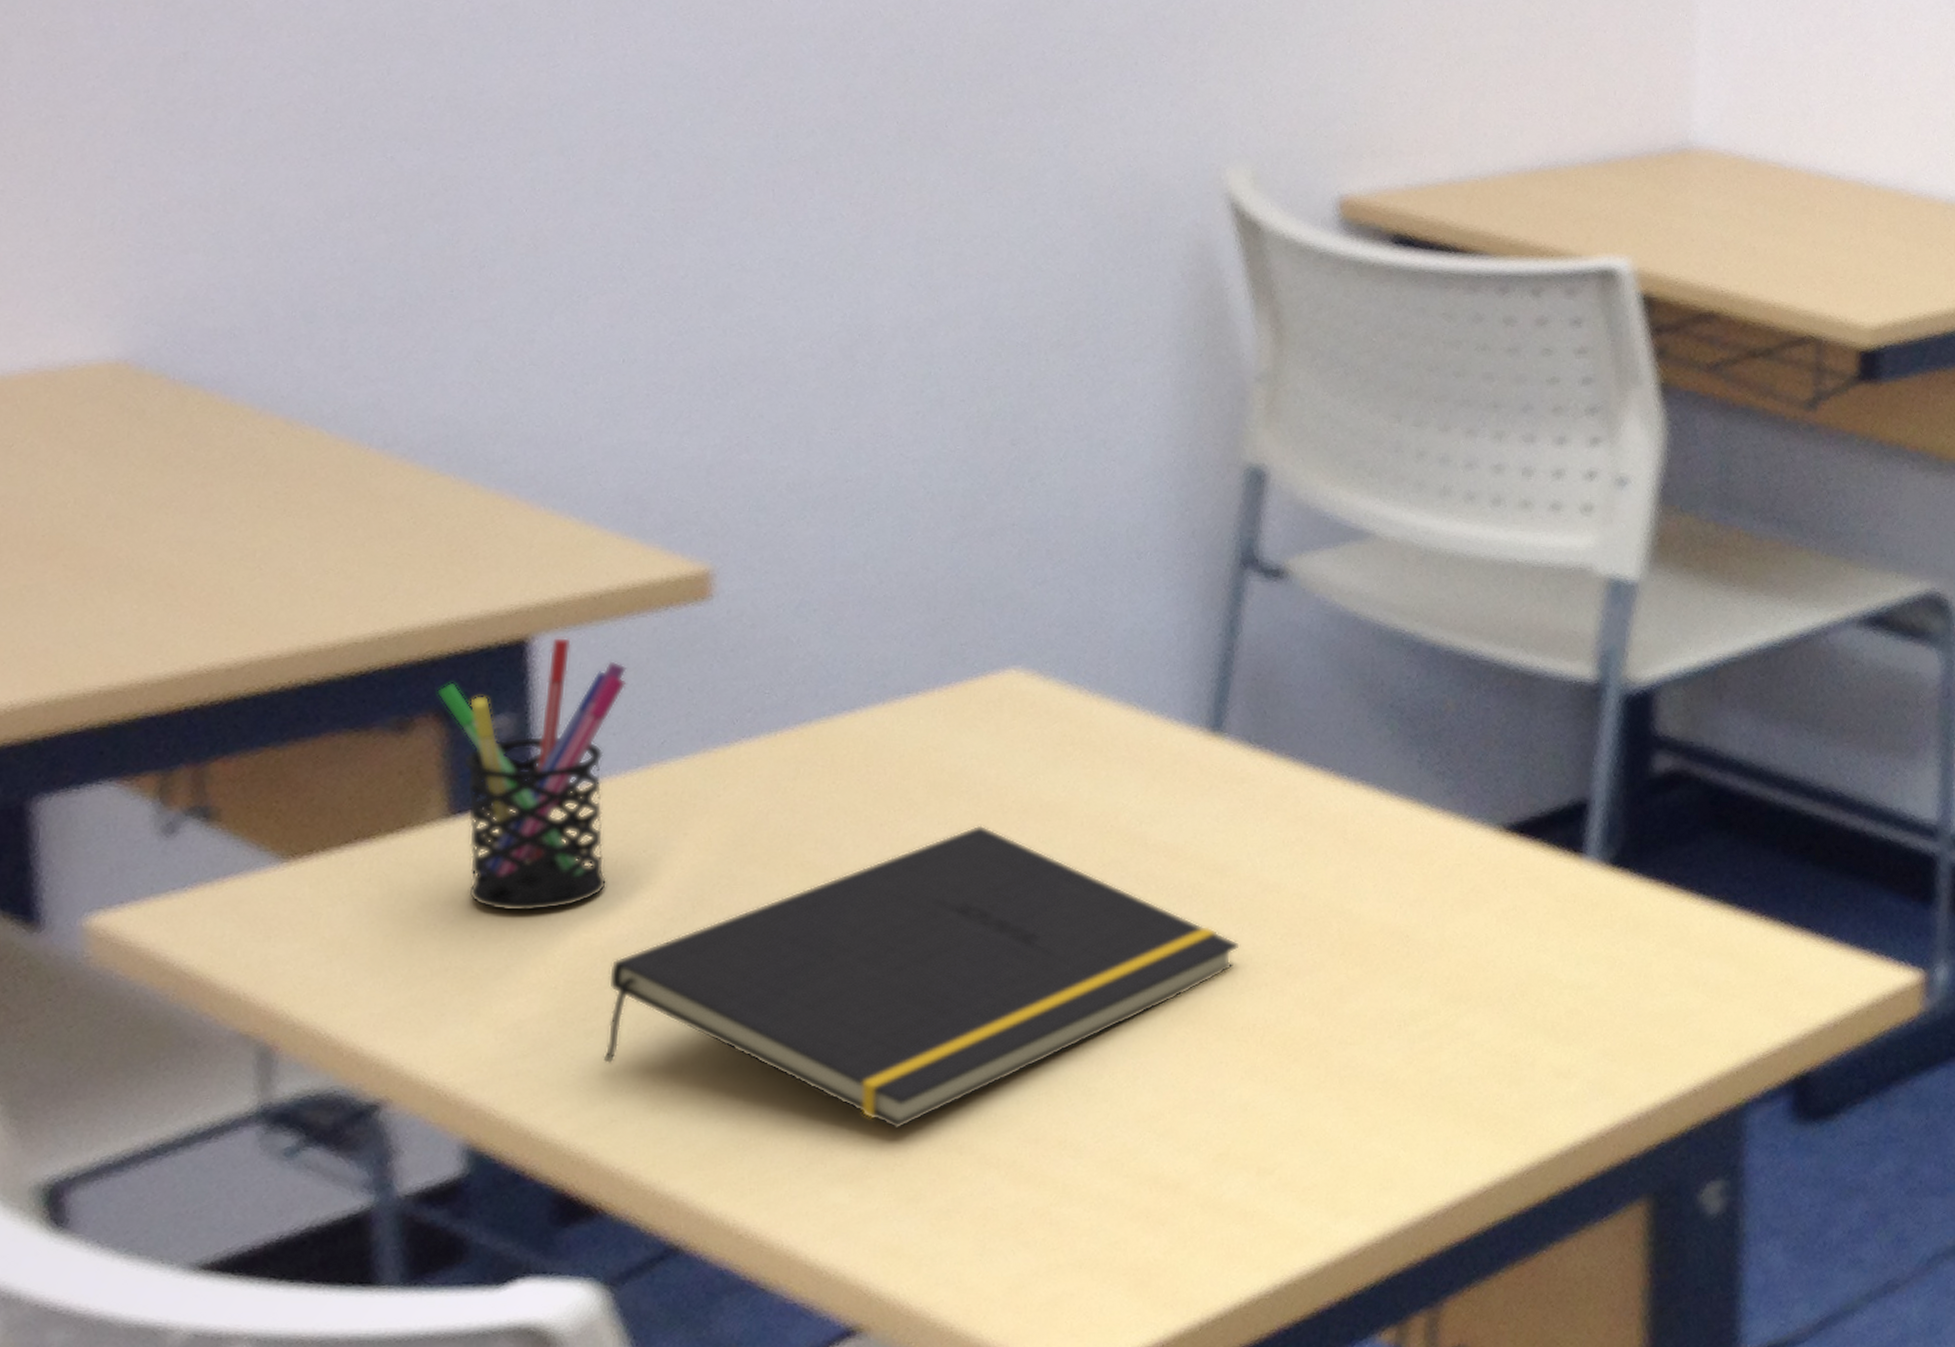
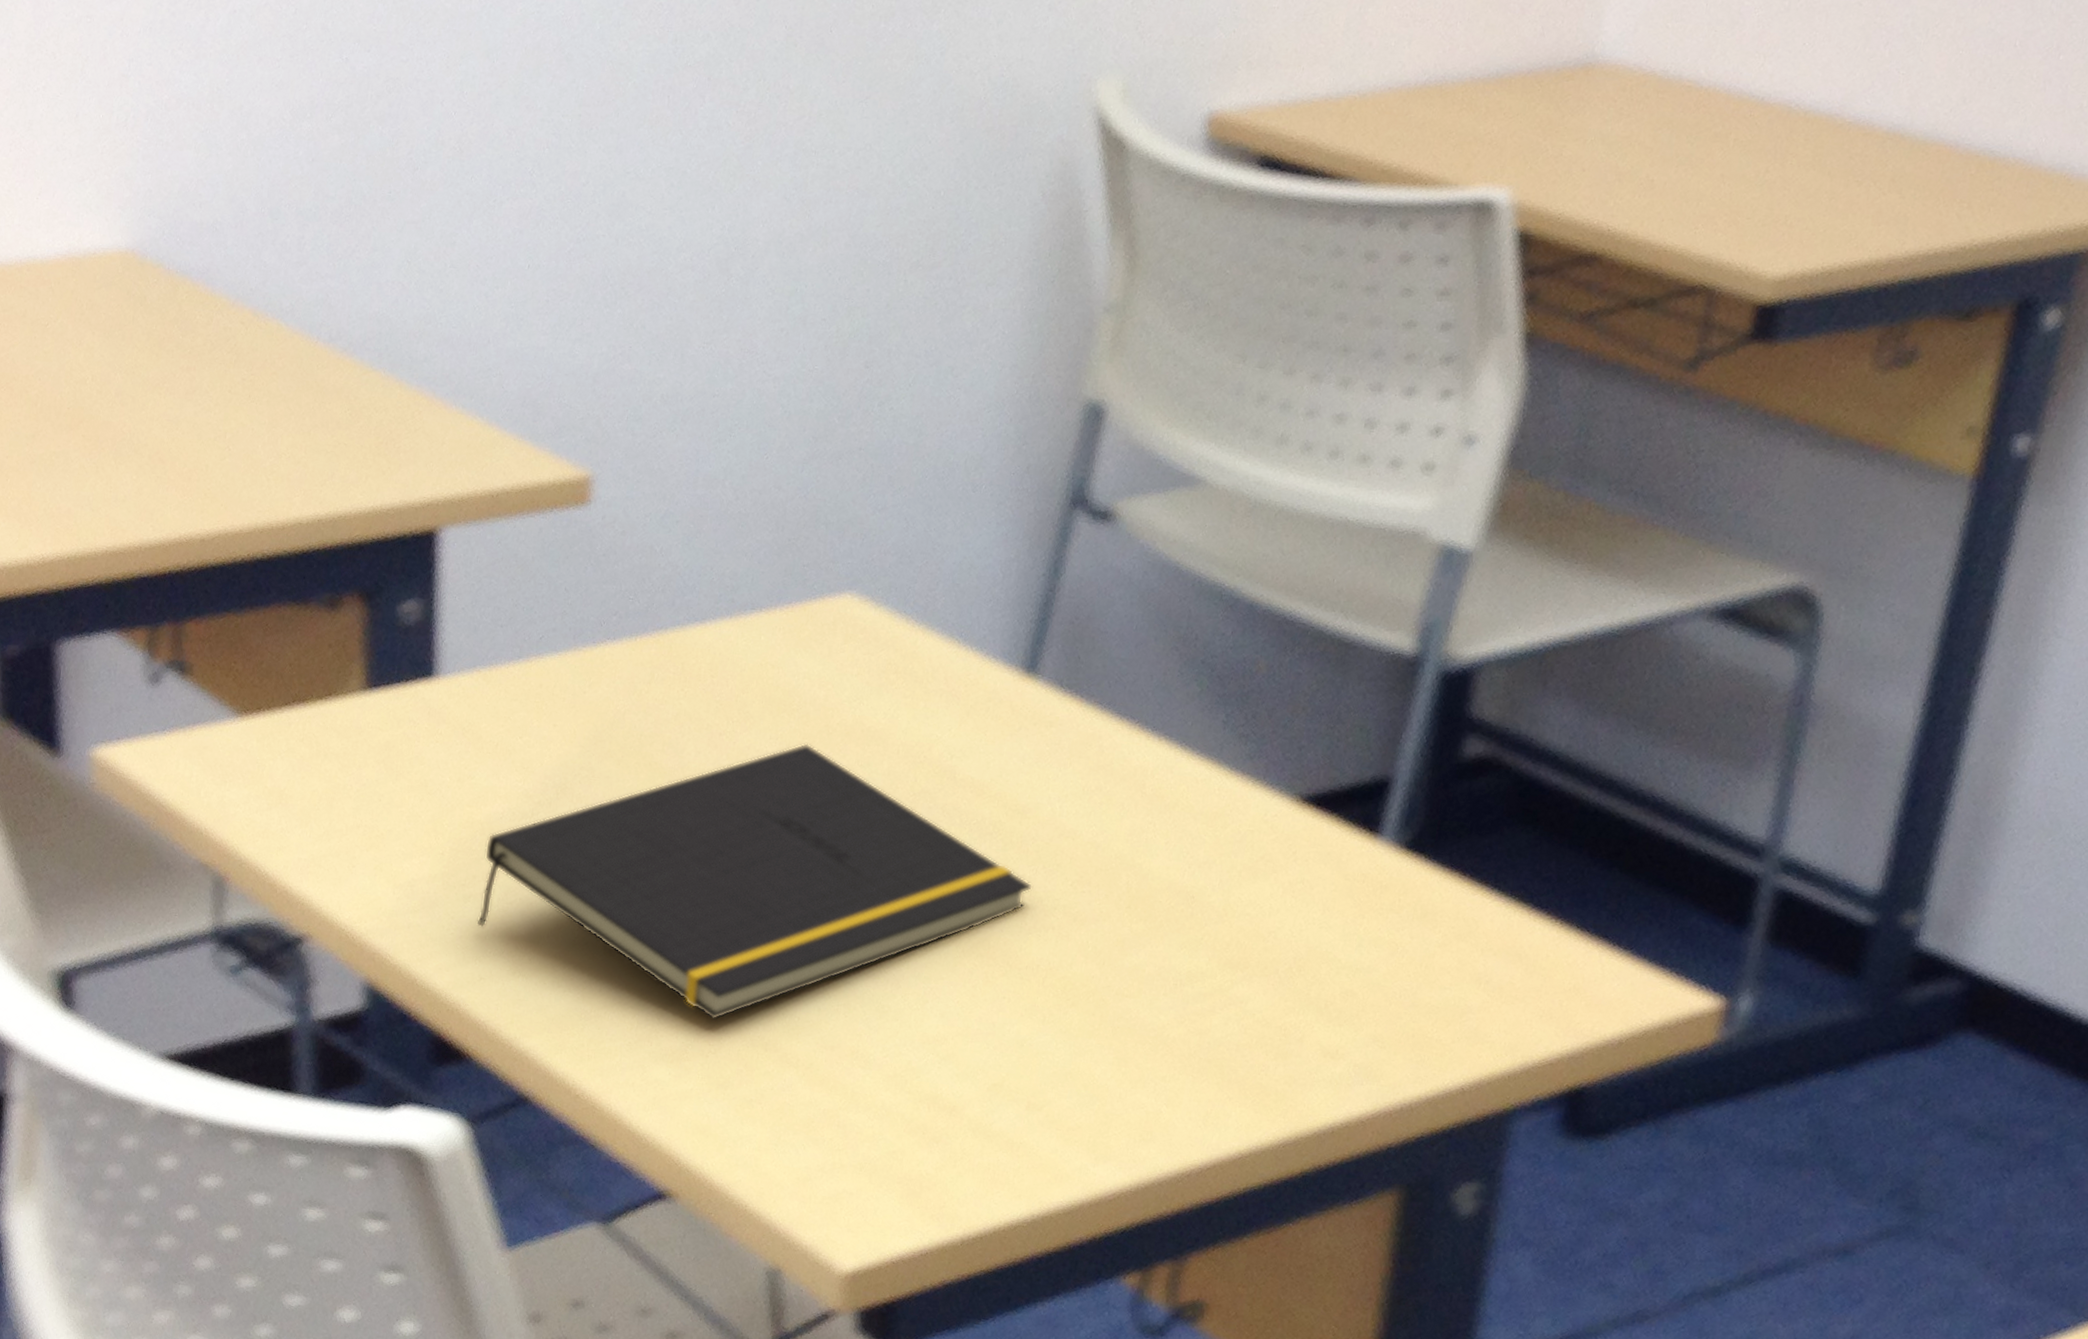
pen holder: present [437,637,627,912] -> none [361,530,515,784]

